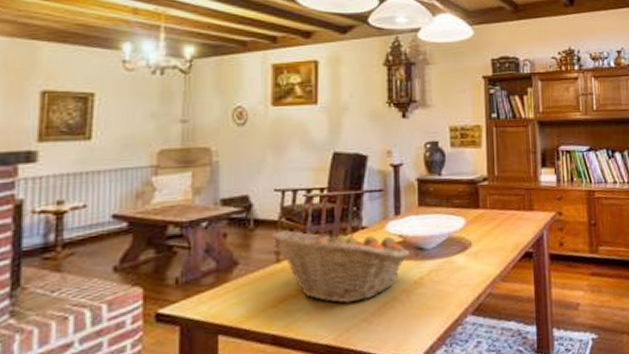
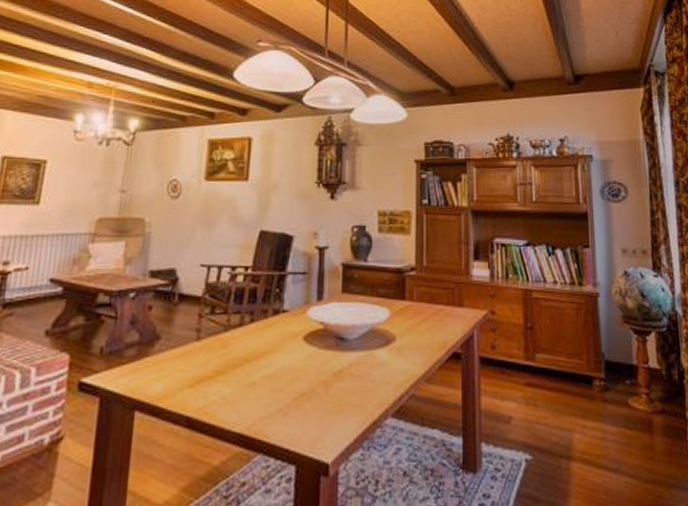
fruit basket: present [272,228,410,303] -> none [195,308,331,391]

